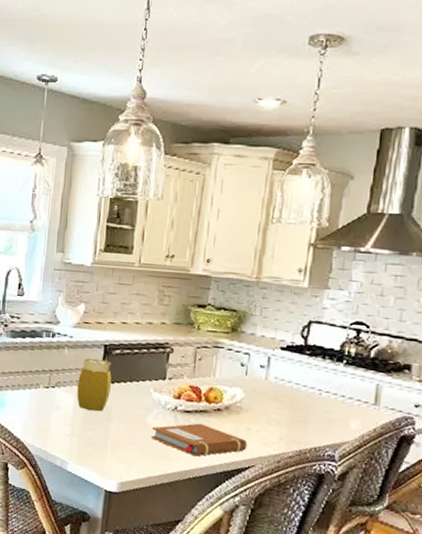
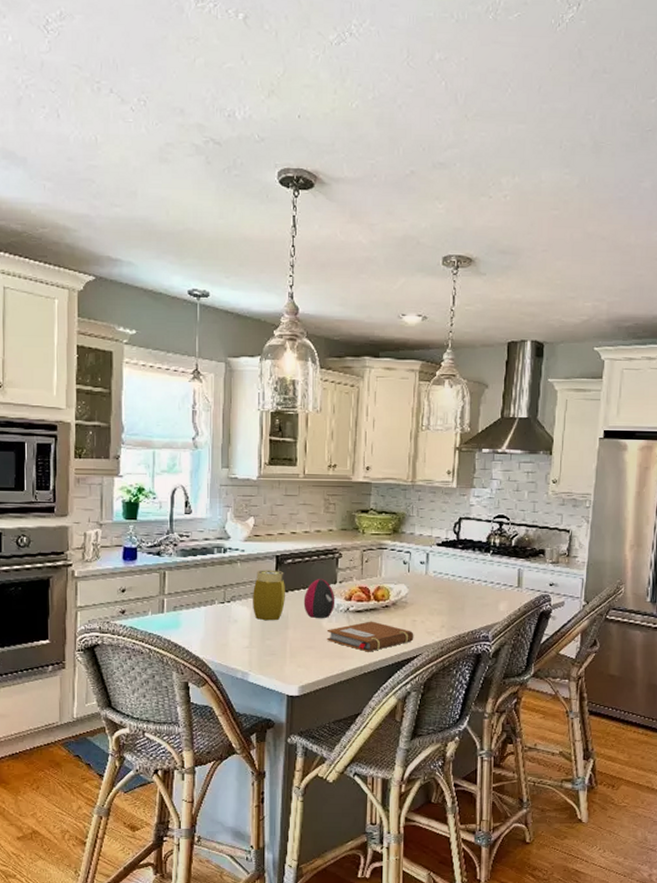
decorative egg: none [129,373,163,415] -> present [303,579,335,618]

